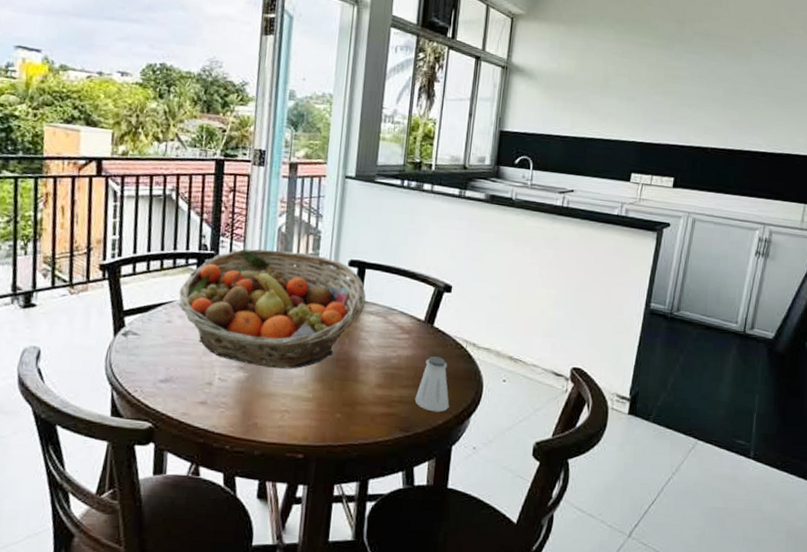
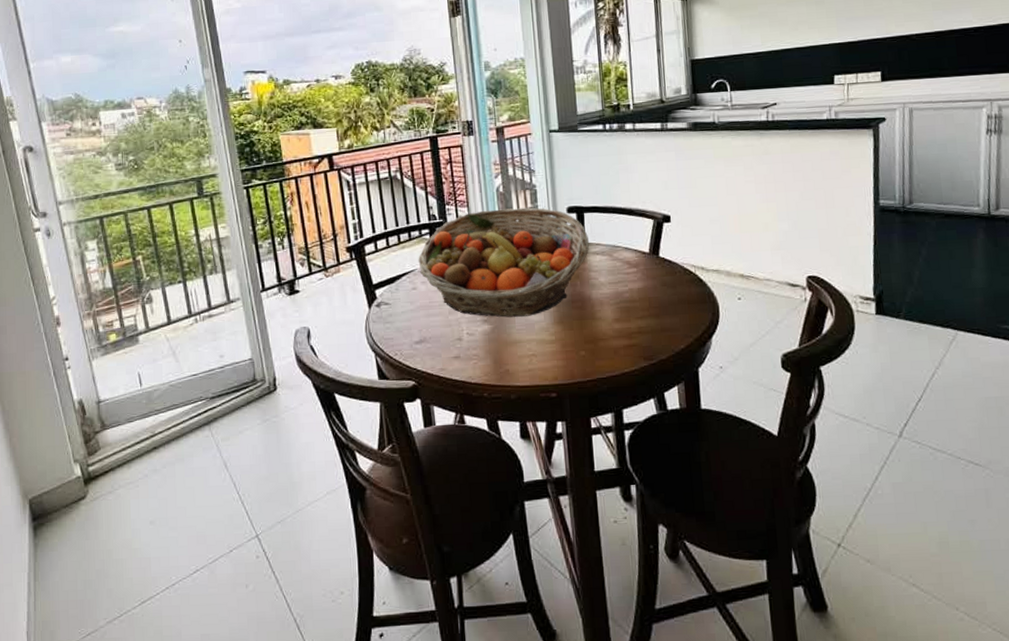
saltshaker: present [415,356,450,413] -> none [653,285,689,338]

